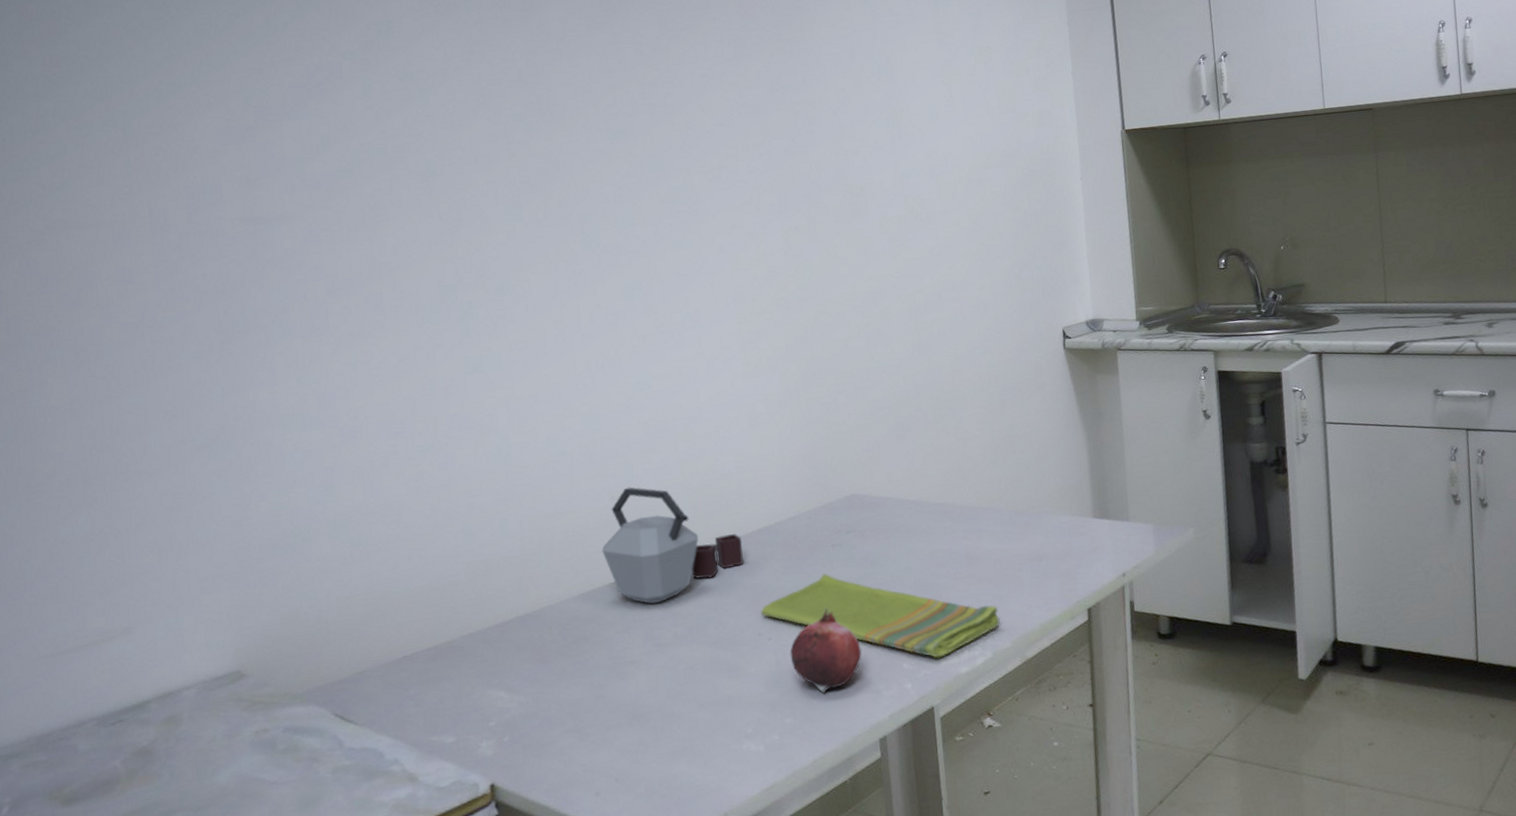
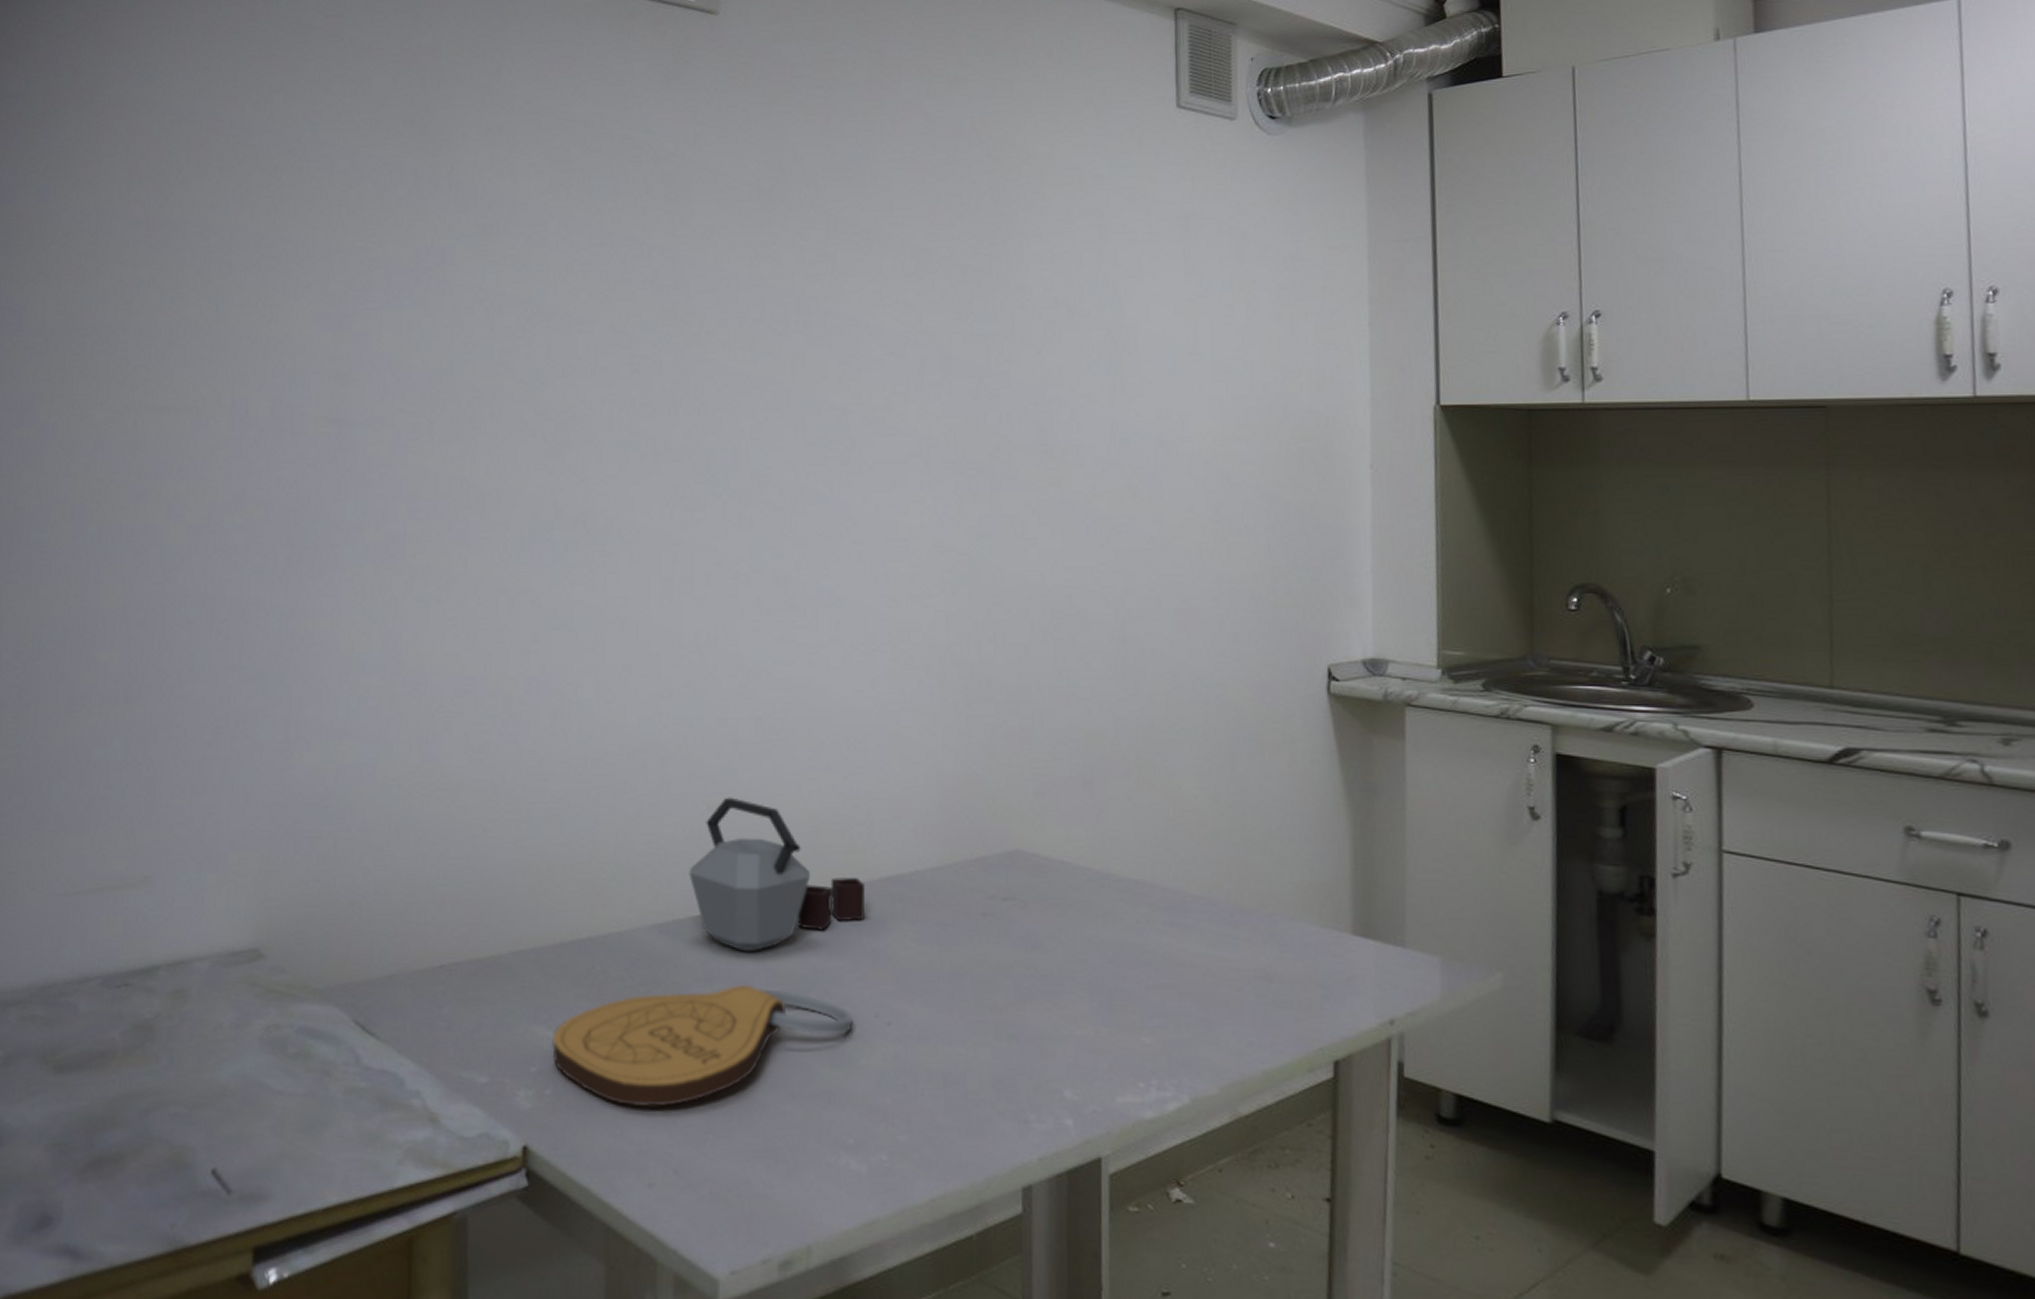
cutting board: none [505,627,742,738] -> present [552,984,852,1107]
dish towel: present [759,574,1000,658] -> none [879,950,1206,1092]
fruit: present [790,607,862,693] -> none [913,995,1010,1111]

